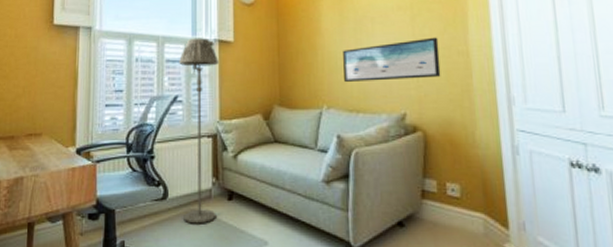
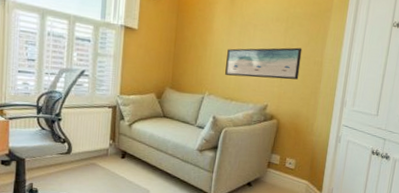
floor lamp: present [179,38,218,224] -> none [84,21,123,175]

